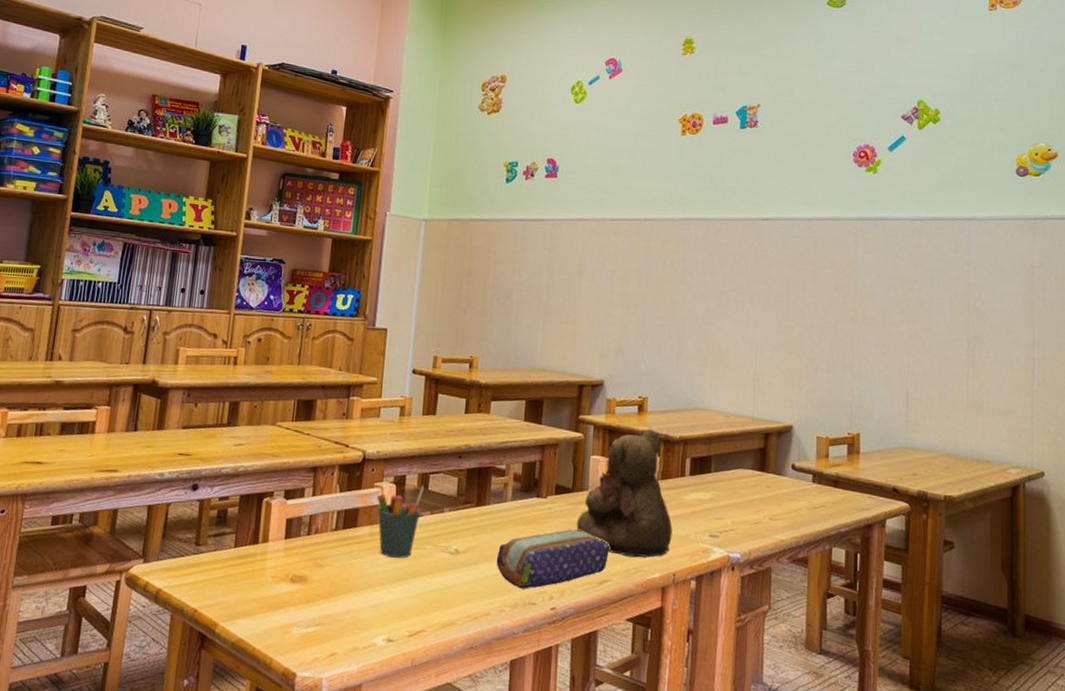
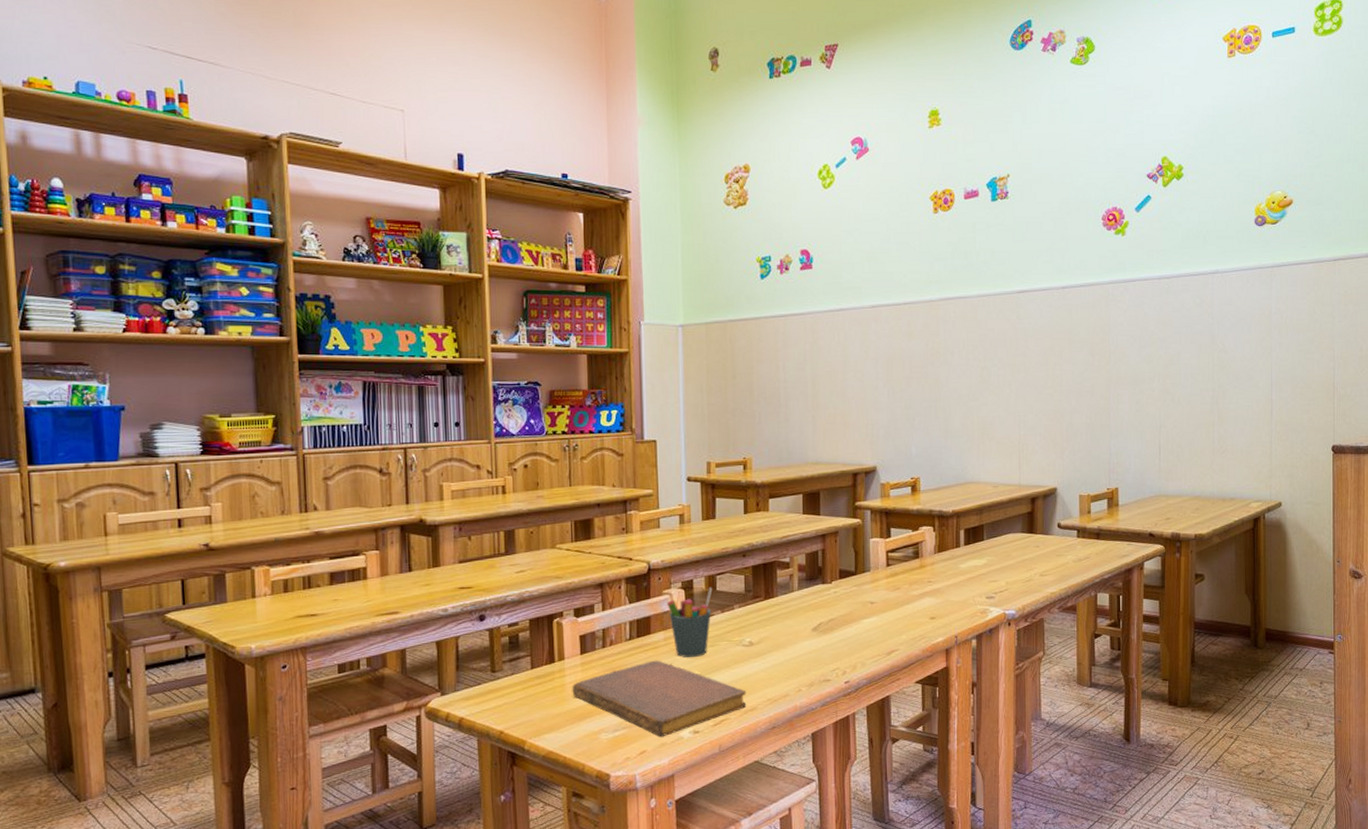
notebook: none [271,555,447,641] -> present [572,660,747,738]
pencil case: present [496,529,609,589] -> none [789,608,894,669]
teddy bear: present [576,428,673,558] -> none [862,507,952,627]

